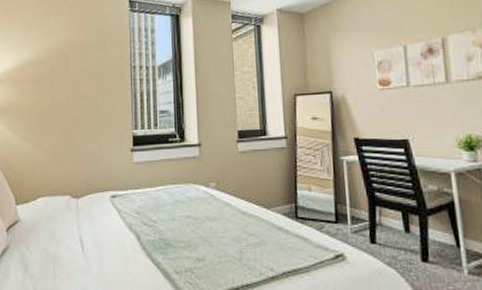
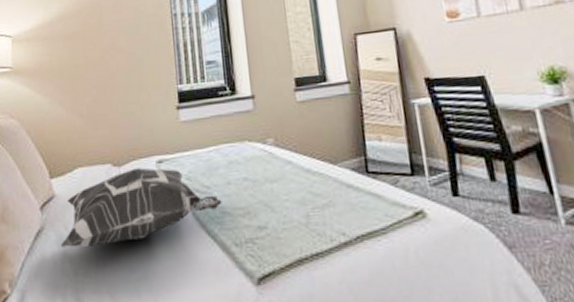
decorative pillow: none [22,201,167,266] -> present [60,167,222,247]

